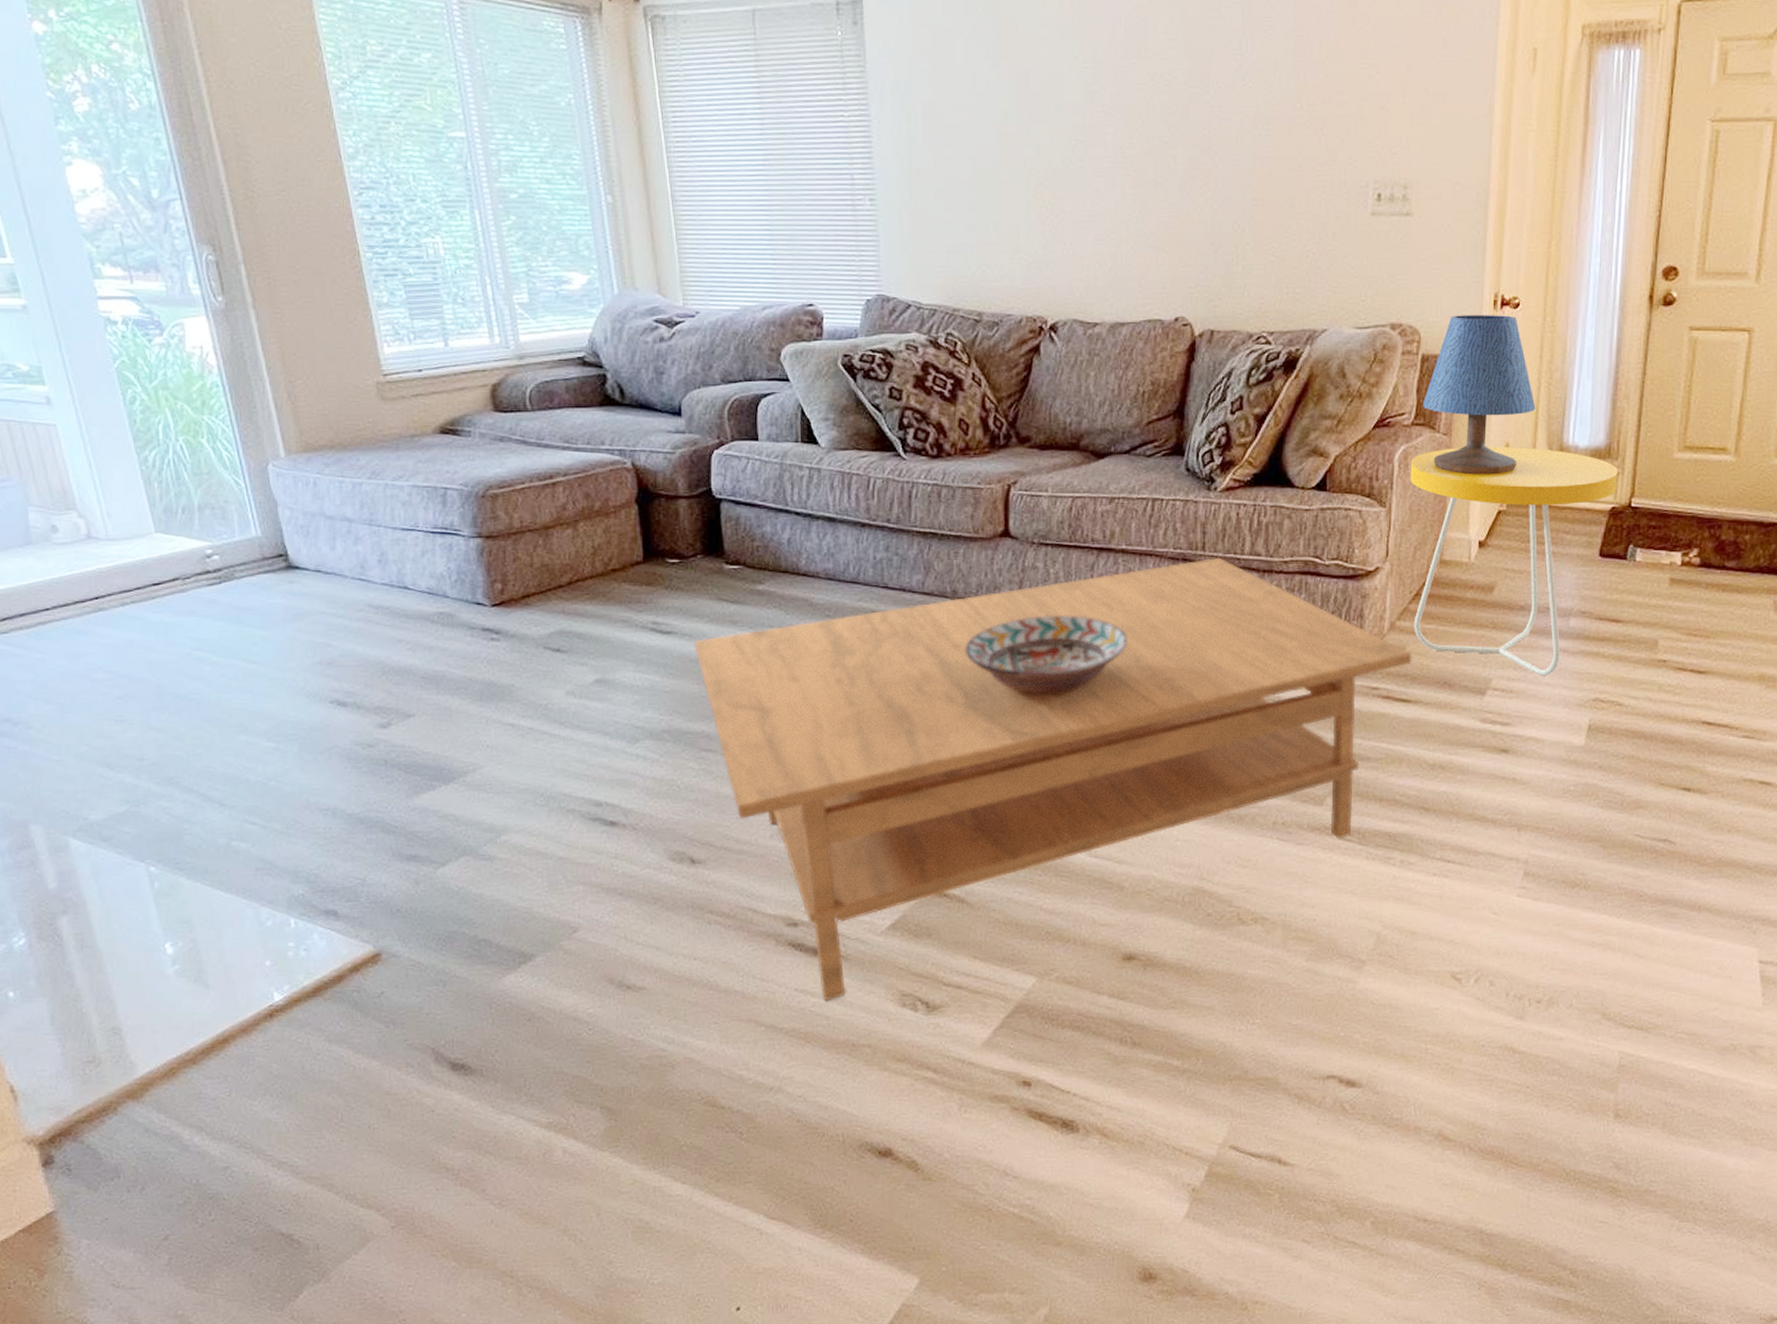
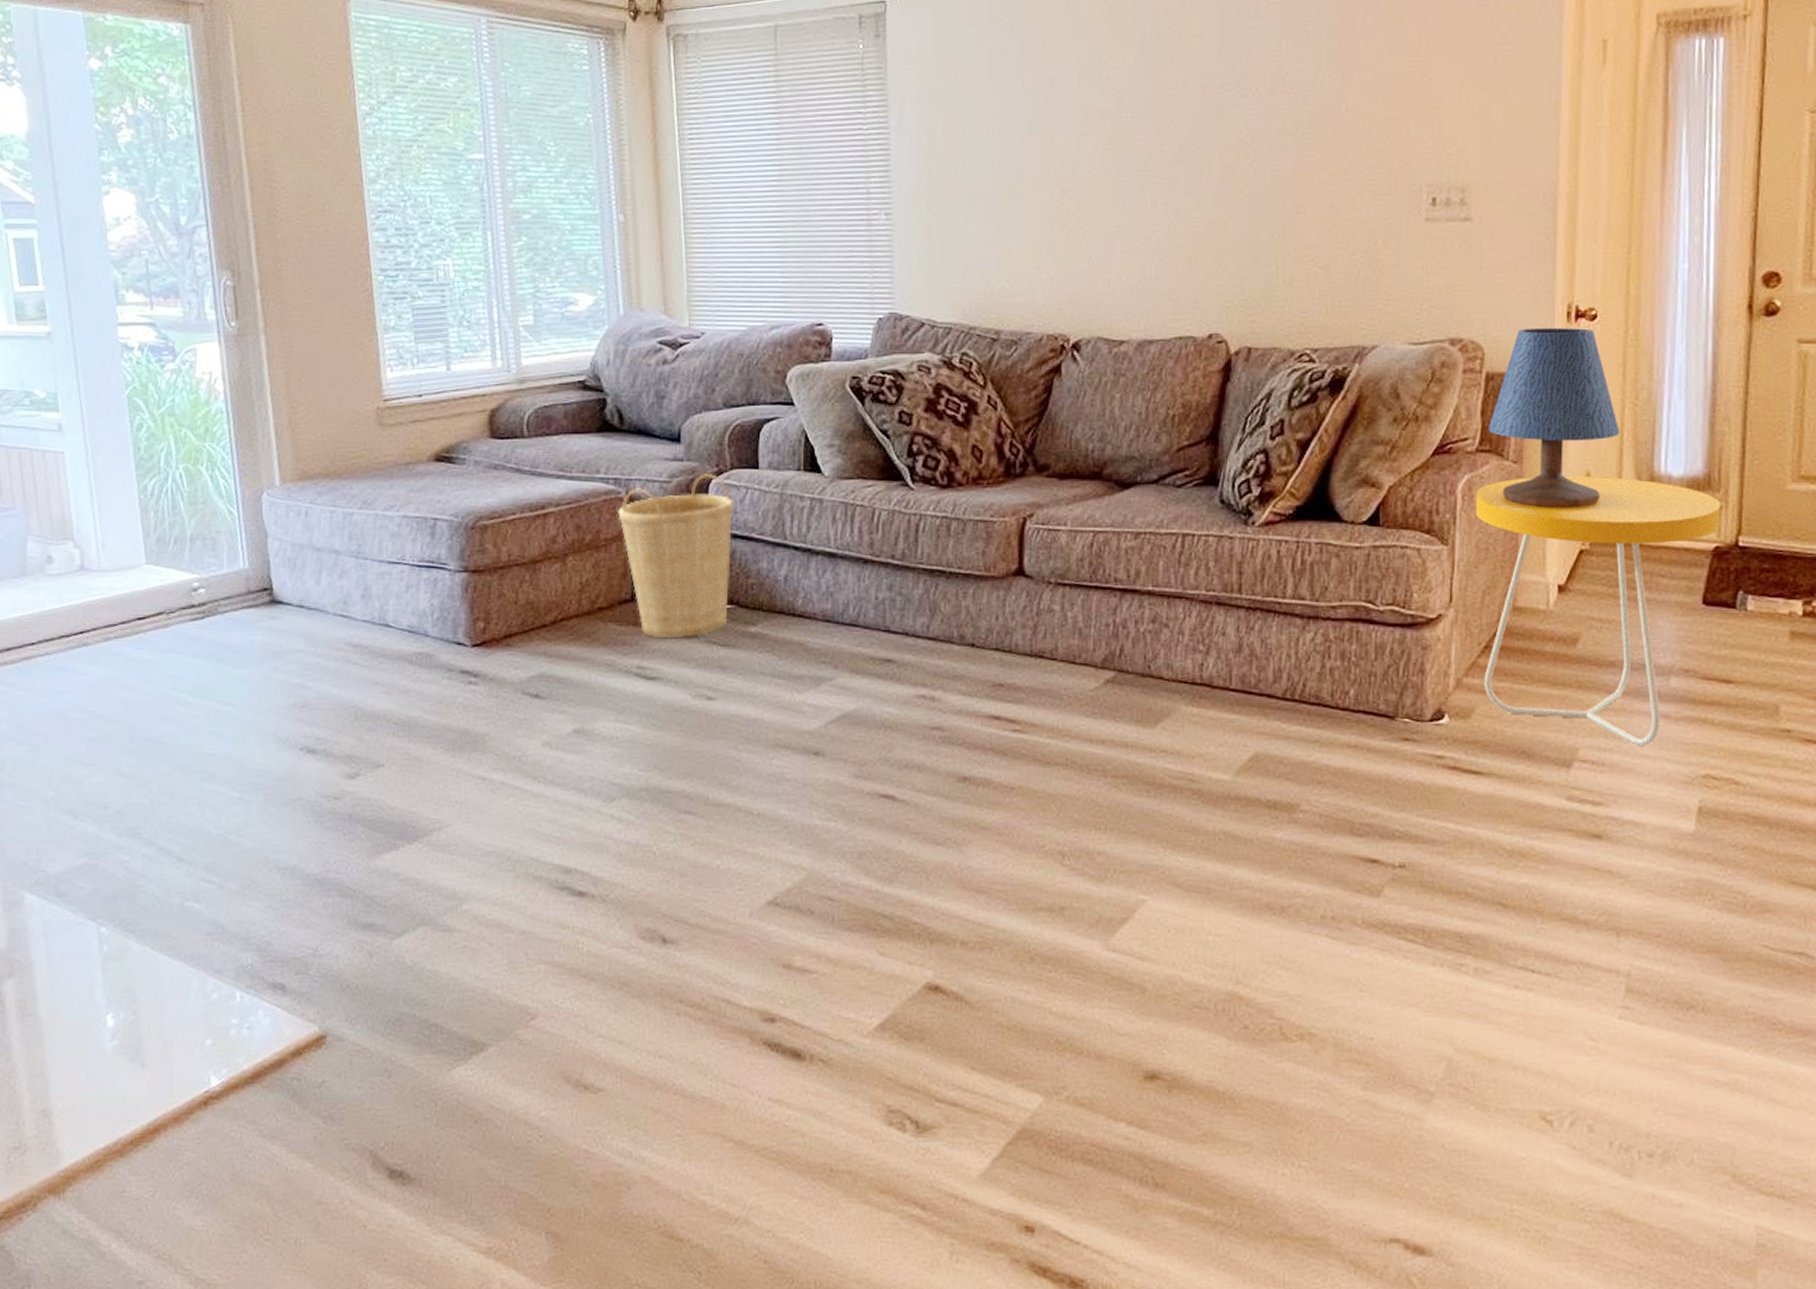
basket: none [625,444,737,597] -> present [618,473,734,639]
coffee table: present [694,557,1412,1002] -> none [680,600,1483,1115]
decorative bowl: present [966,616,1128,694] -> none [972,666,1153,756]

